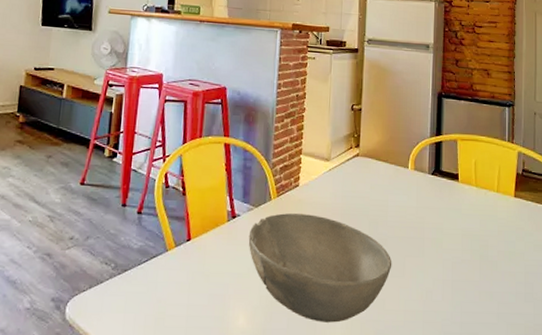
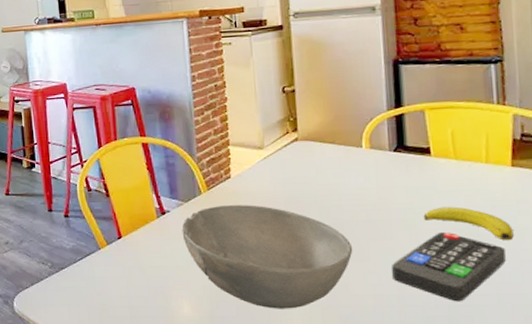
remote control: none [421,252,505,319] -> present [392,231,506,302]
banana: none [449,229,512,264] -> present [423,206,514,241]

